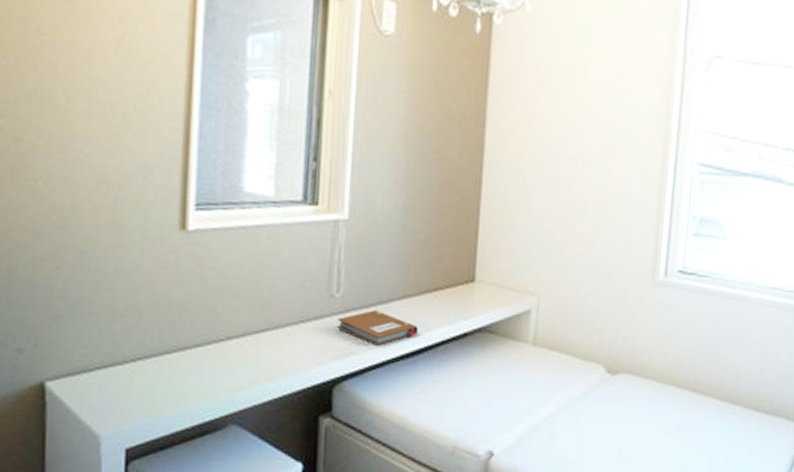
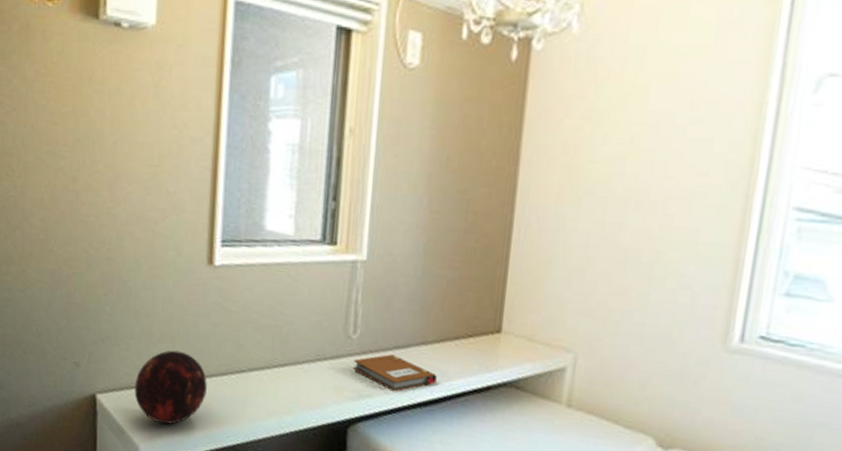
decorative orb: none [93,324,181,407] -> present [134,350,207,425]

